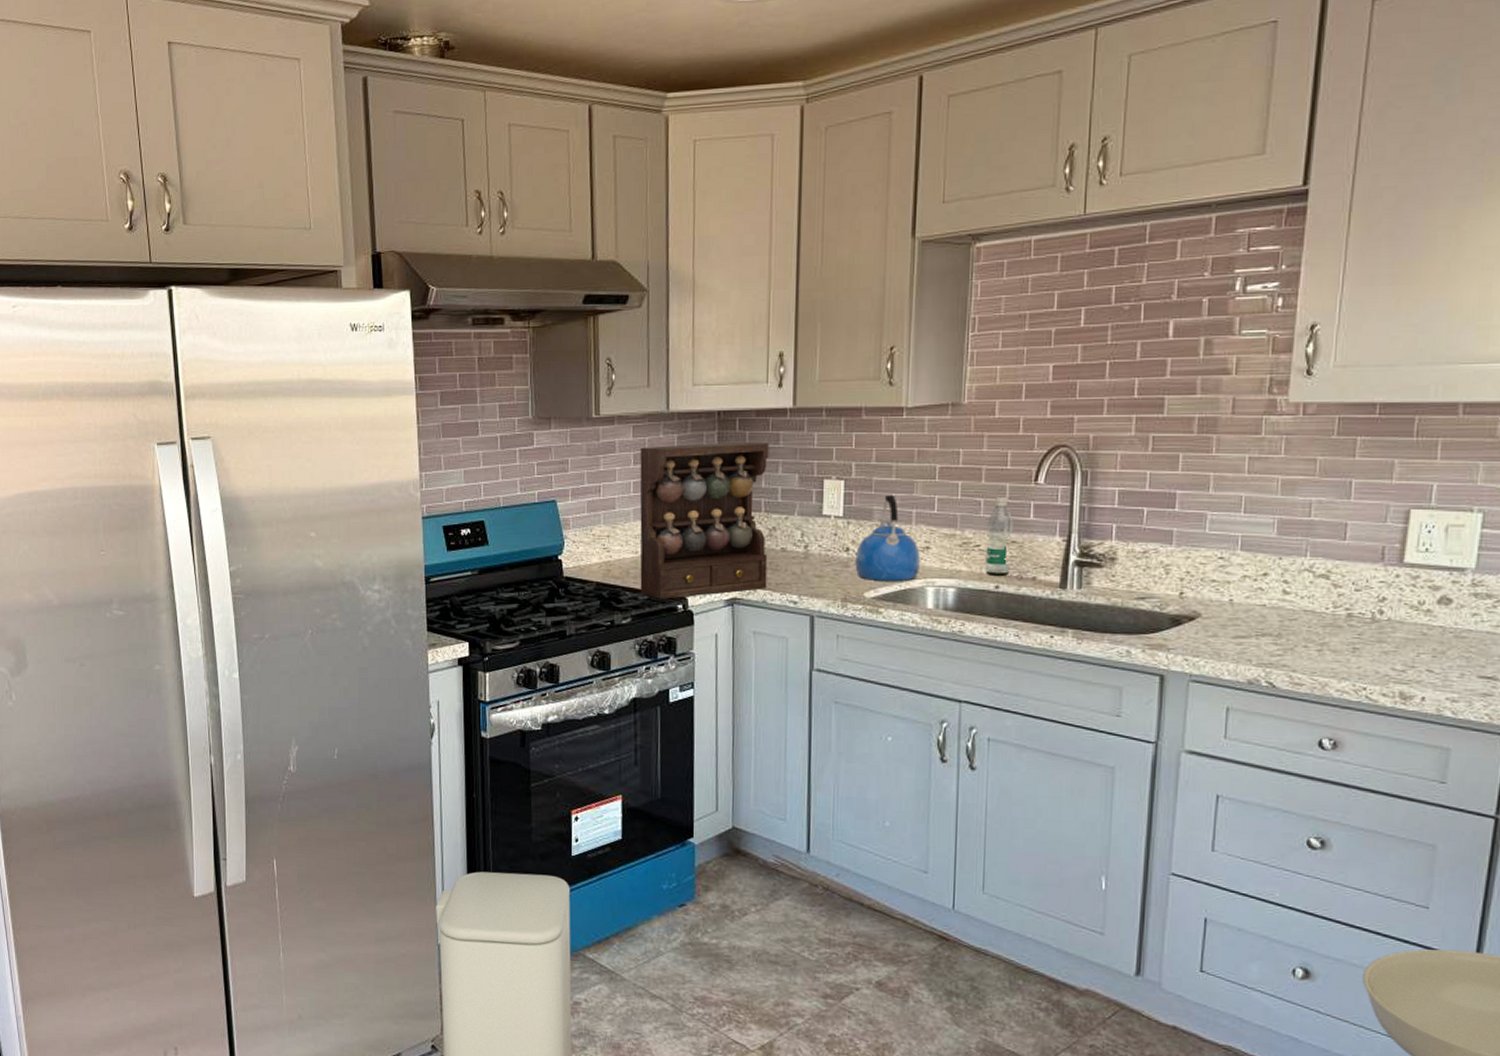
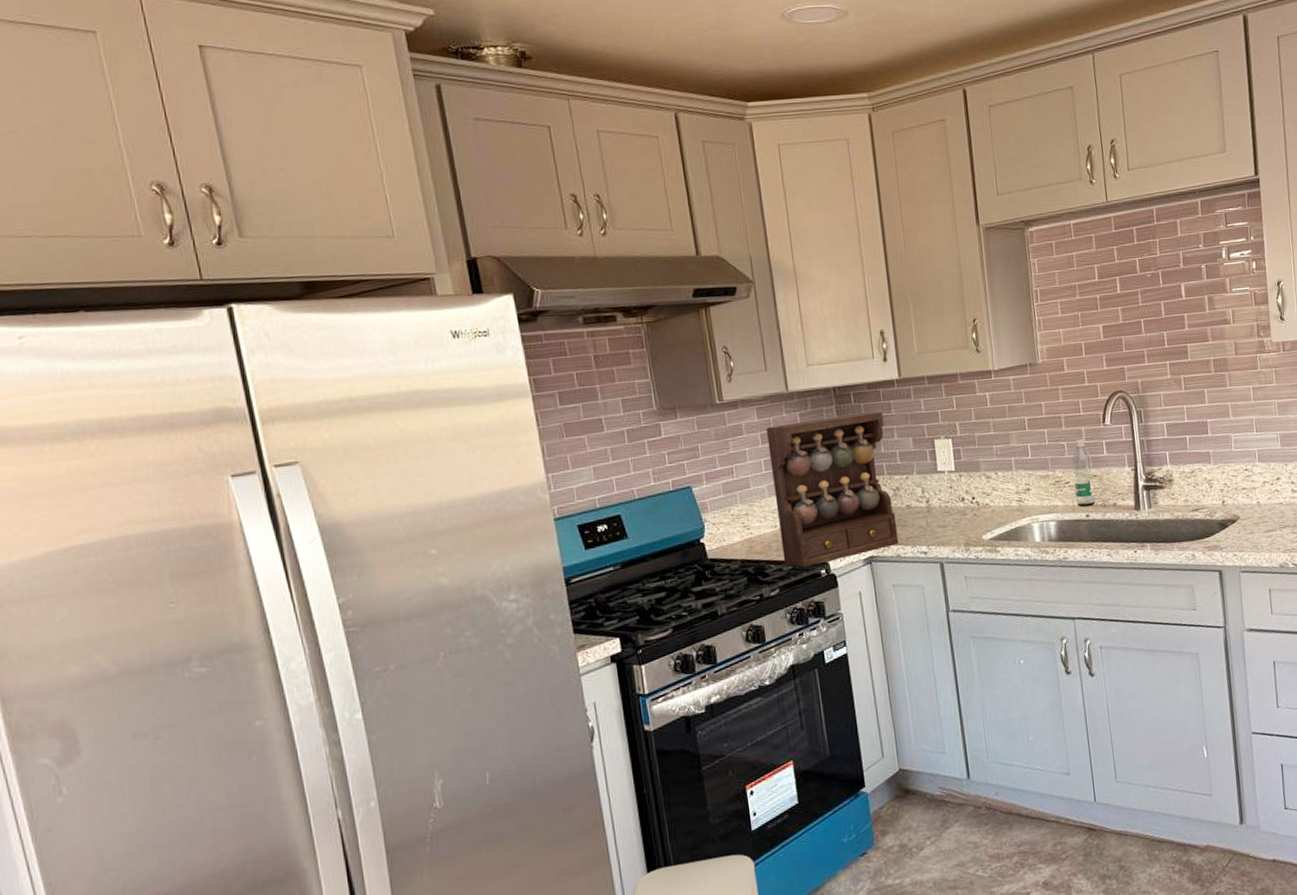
kettle: present [855,495,921,581] -> none [970,447,1025,524]

